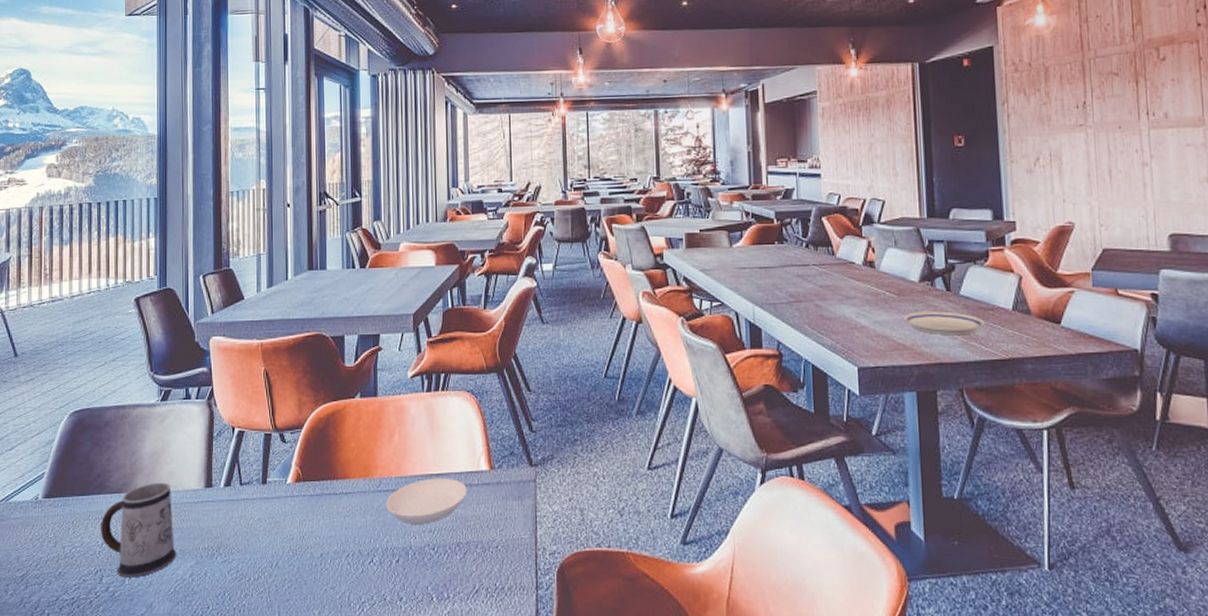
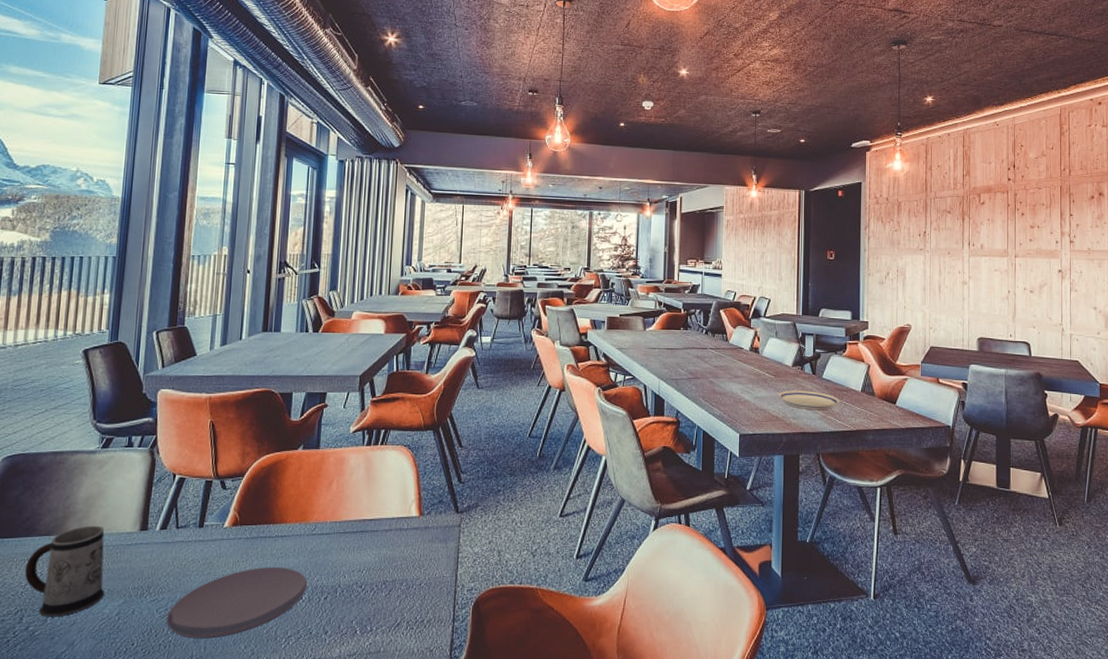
plate: none [239,527,377,603] -> present [166,567,307,639]
saucer: present [386,478,467,524] -> none [319,523,397,564]

